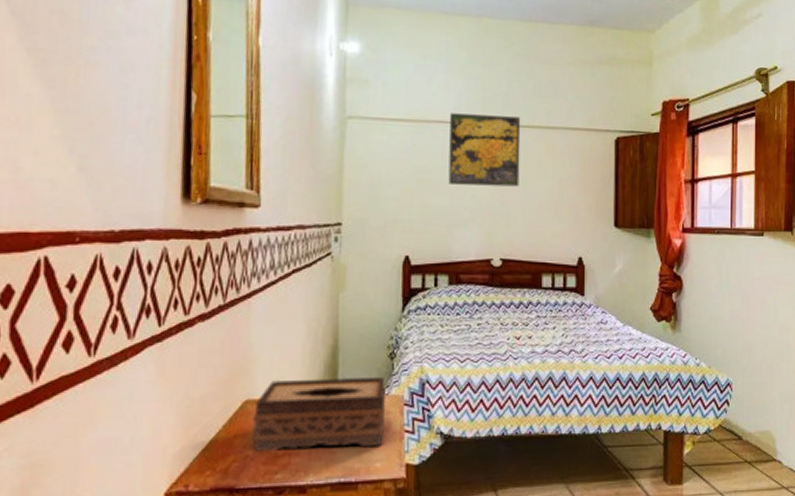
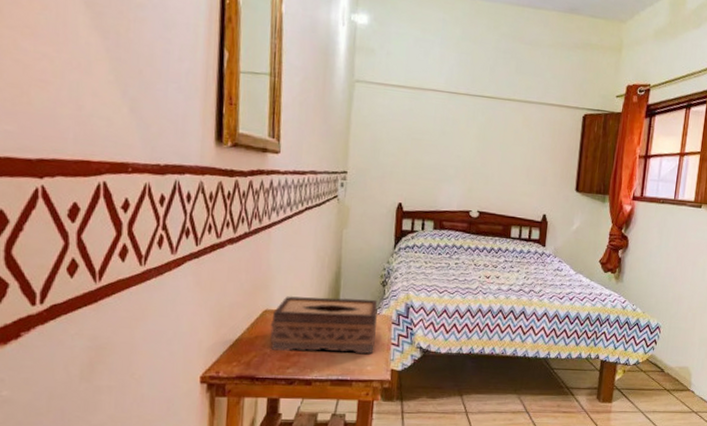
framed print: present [448,113,521,187] -> none [438,83,504,151]

